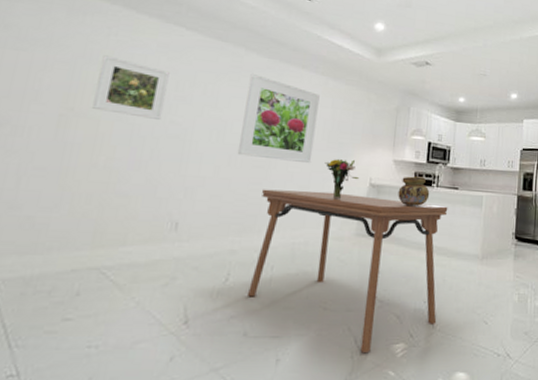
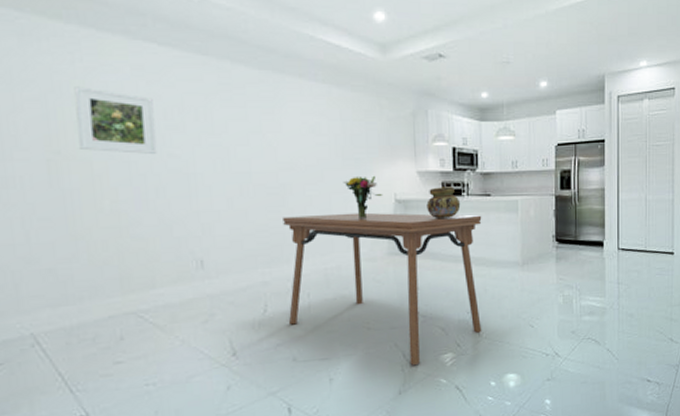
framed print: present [237,74,320,164] -> none [243,91,329,185]

